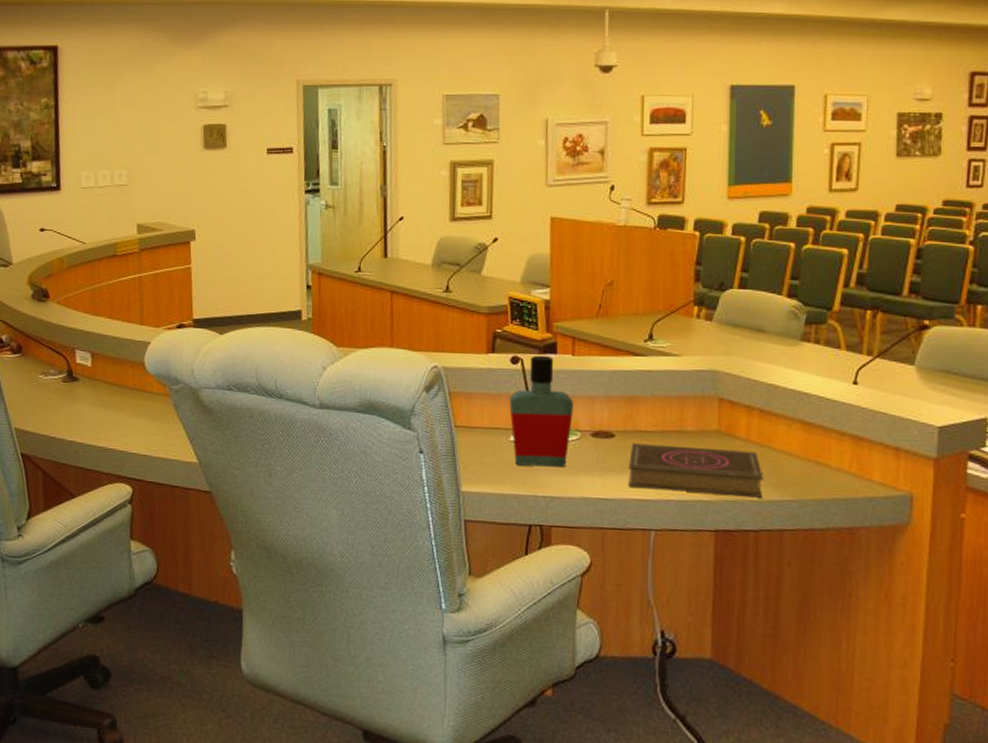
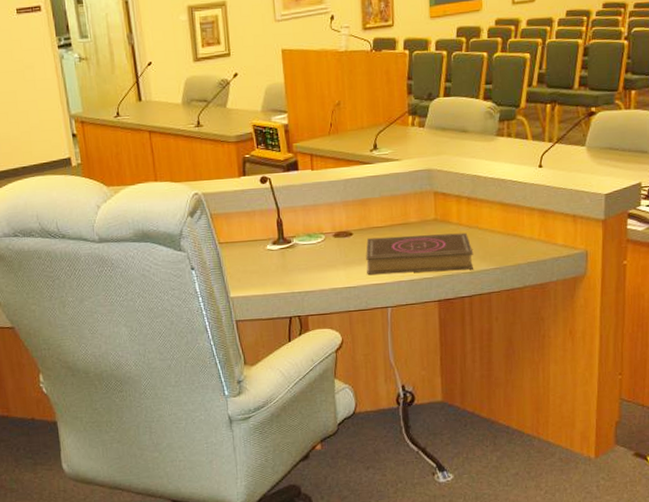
bottle: present [509,355,573,468] -> none [262,172,317,269]

